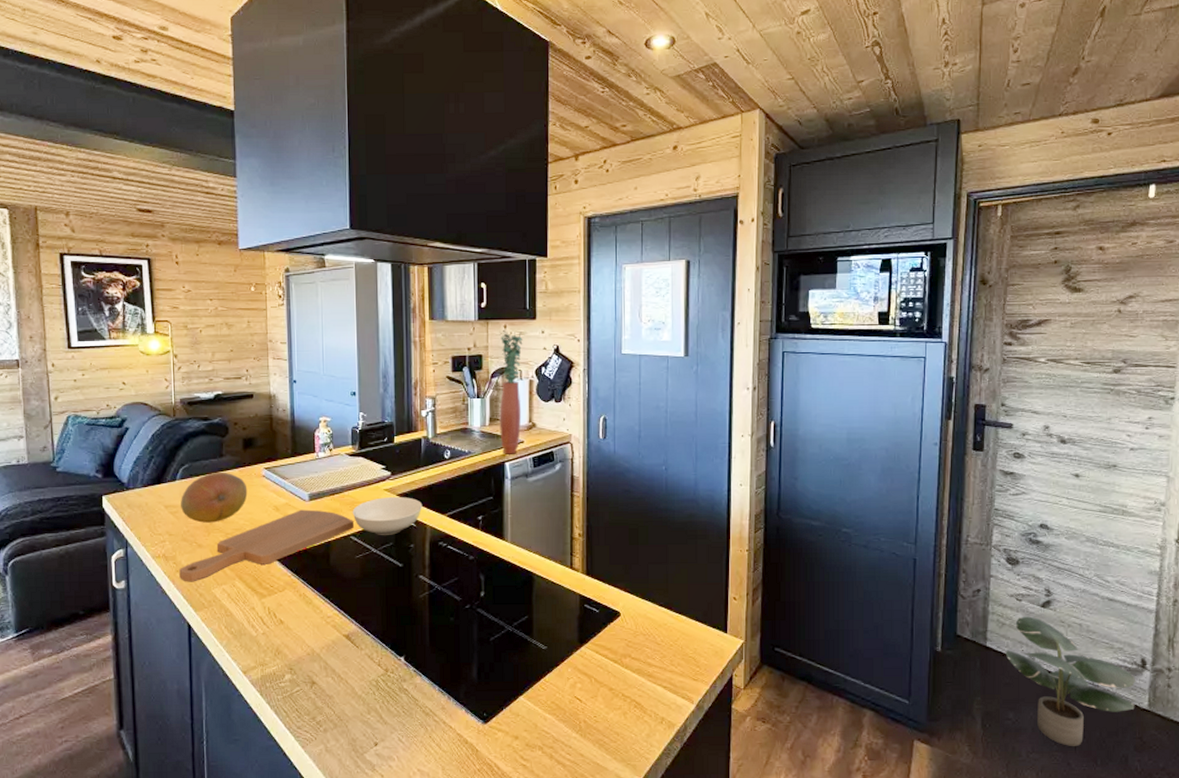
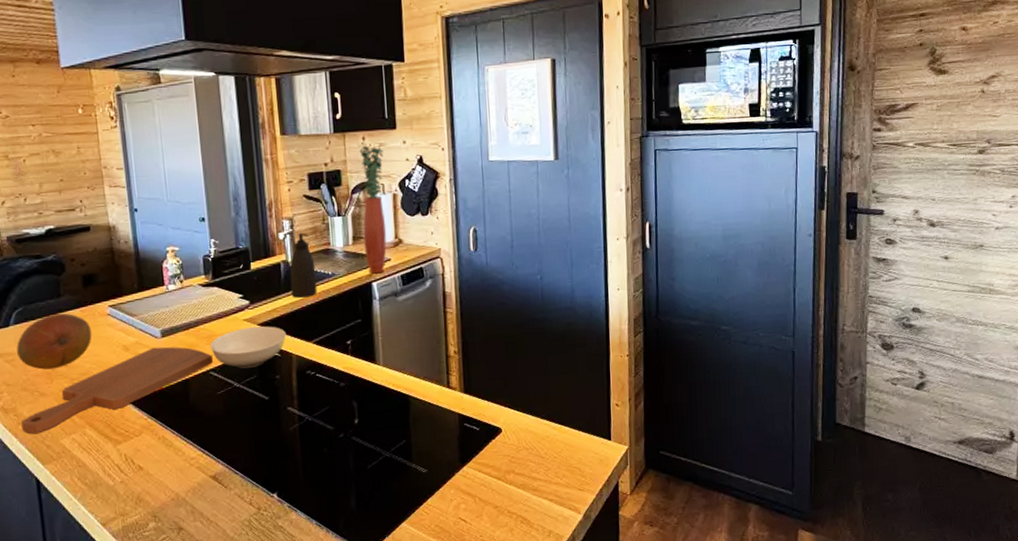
soap dispenser: none [429,411,454,472] -> present [290,232,318,298]
potted plant: present [1005,616,1135,747] -> none [882,399,1005,522]

